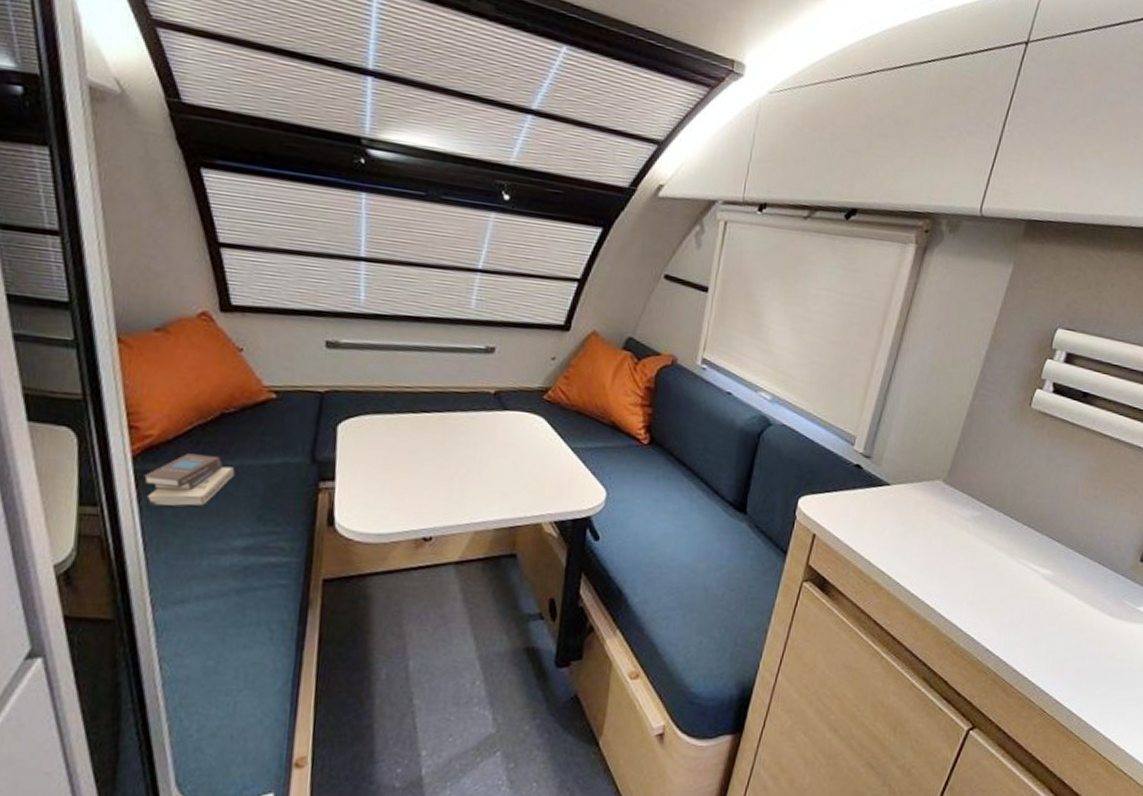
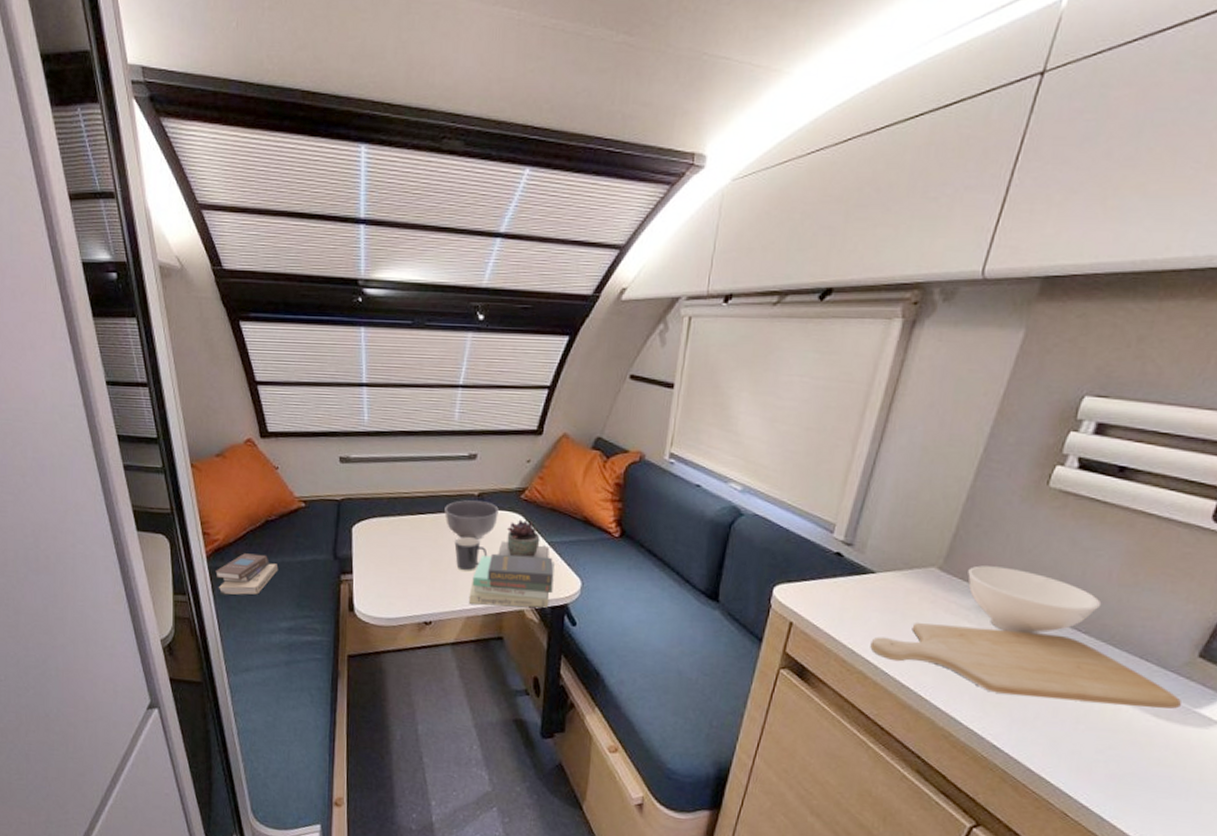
bowl: none [454,398,518,443] -> present [444,500,499,540]
mug: none [464,439,503,481] -> present [454,536,488,573]
books: none [478,459,578,521] -> present [468,553,555,608]
succulent plant: none [514,422,573,466] -> present [498,519,550,558]
chopping board: none [884,534,1129,608] -> present [870,623,1182,709]
bowl: none [967,479,1071,544] -> present [968,565,1102,635]

